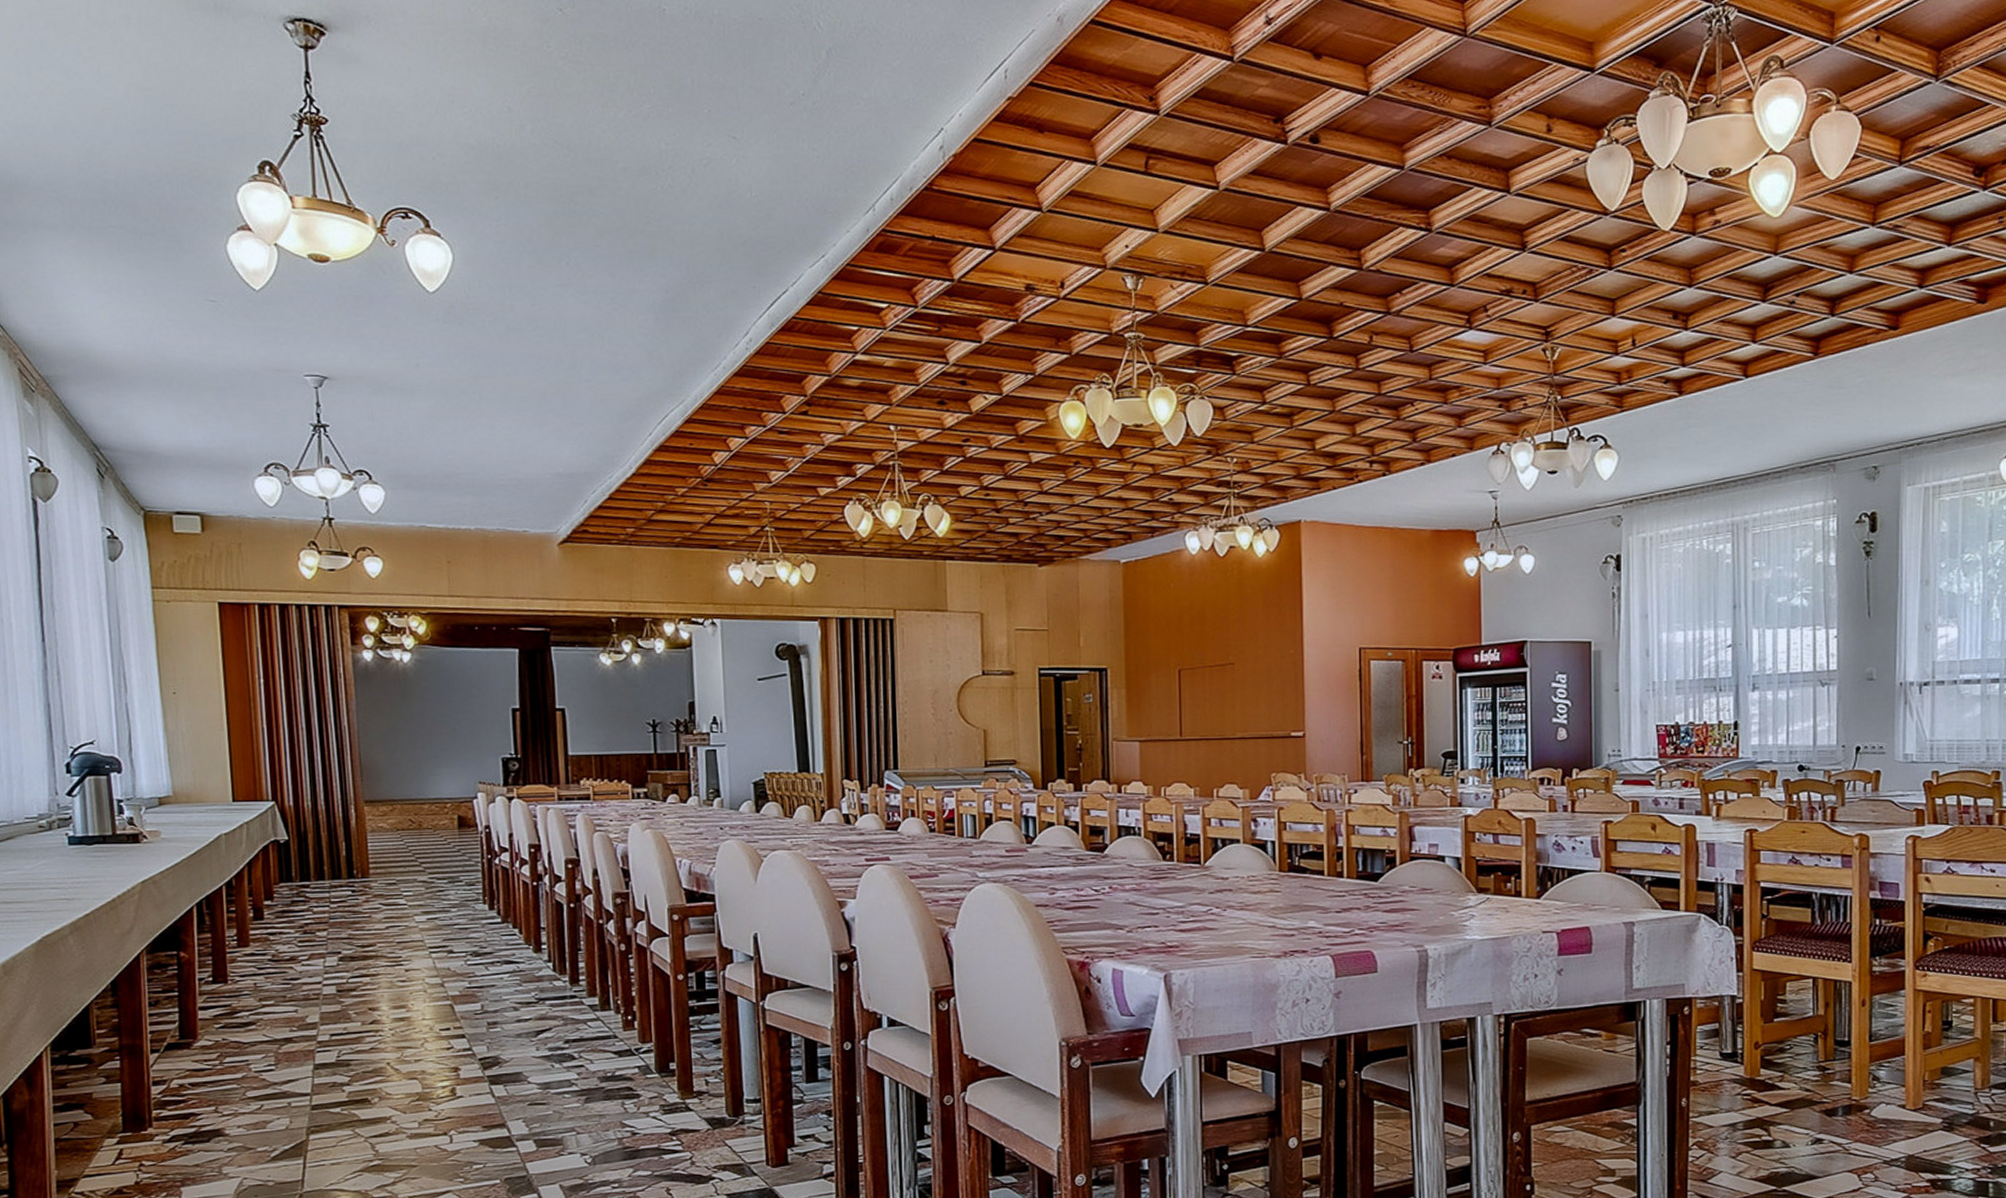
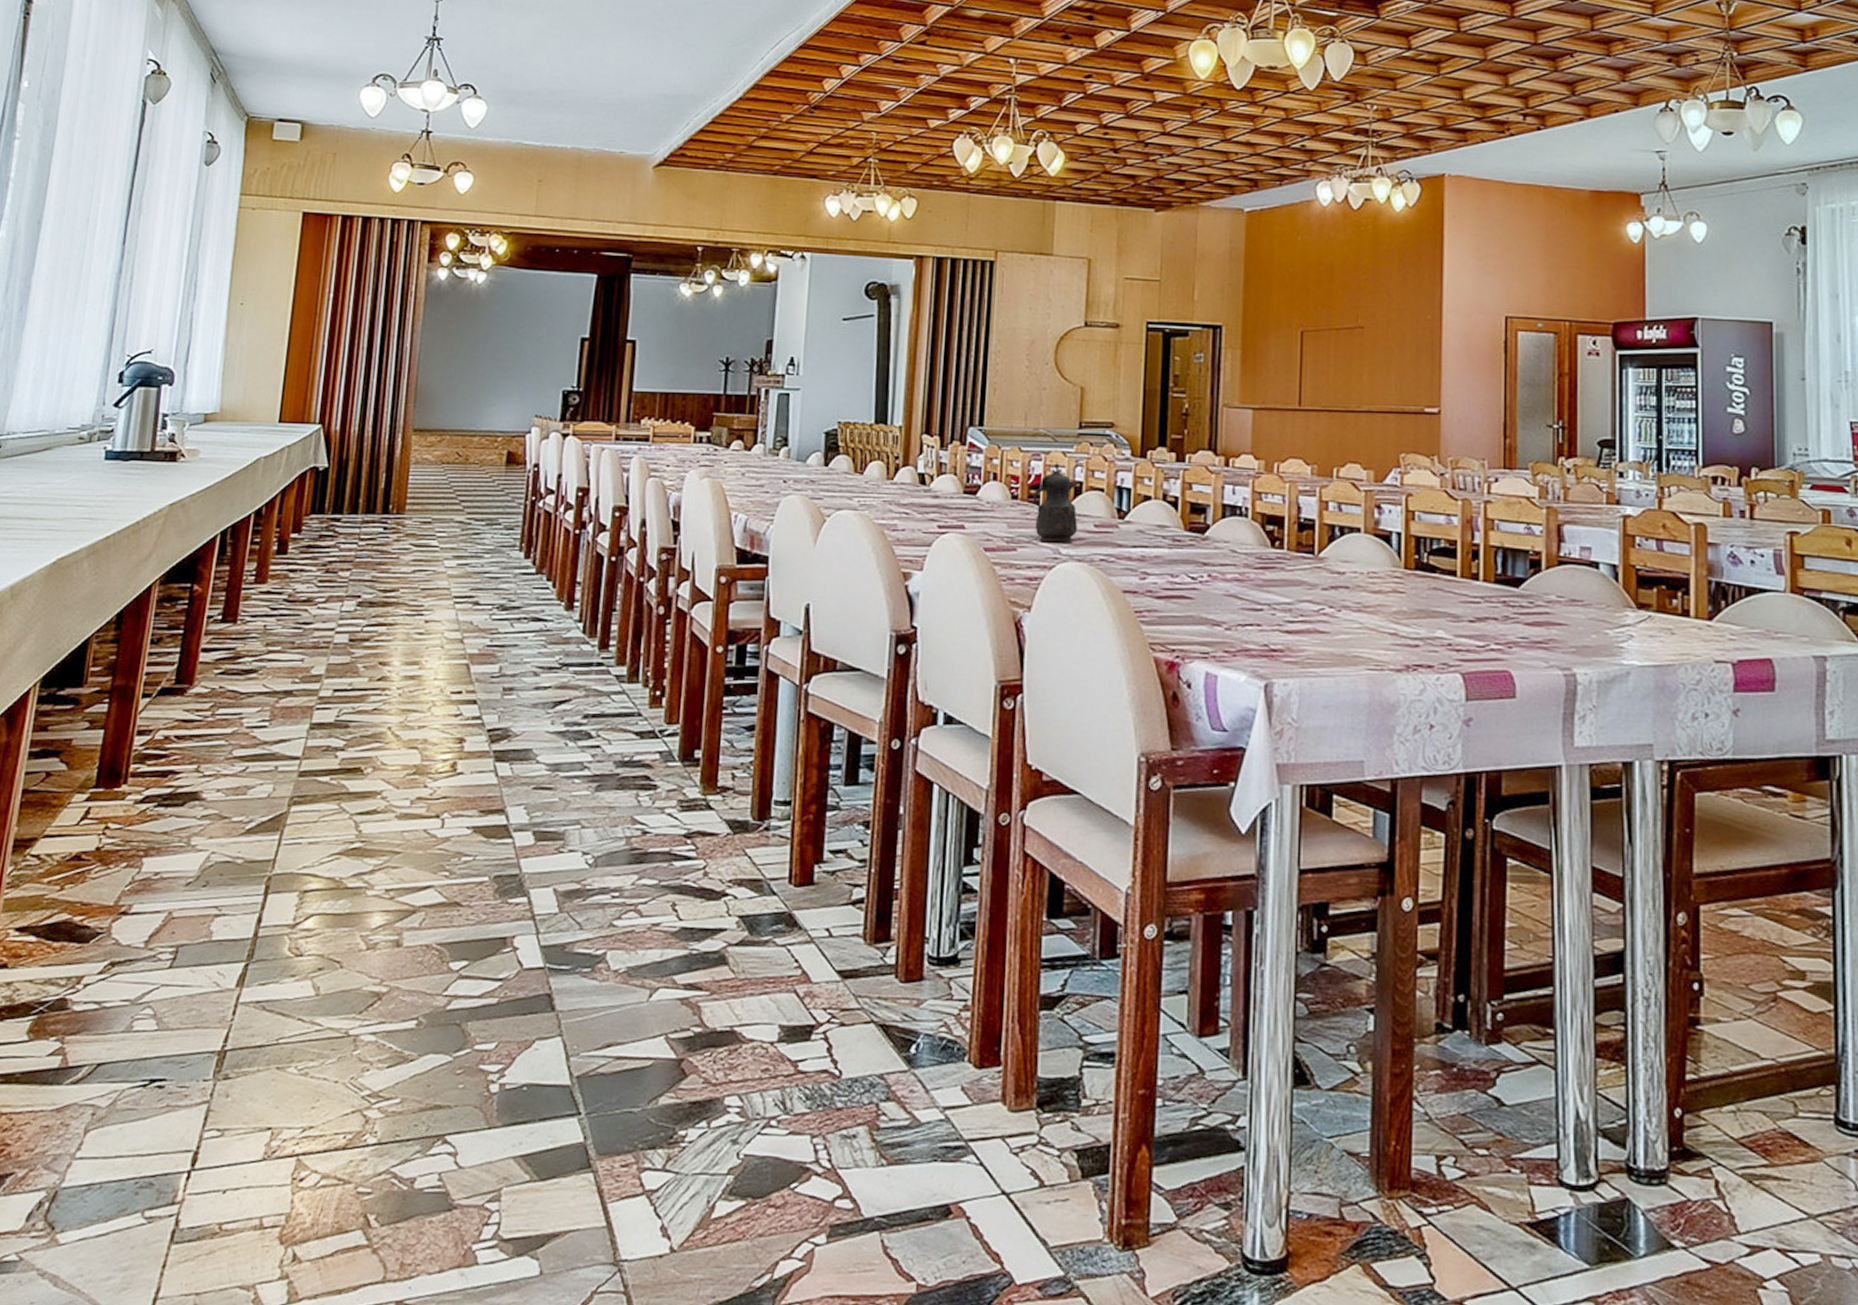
coffeepot: none [949,798,991,869] -> present [1033,463,1081,545]

